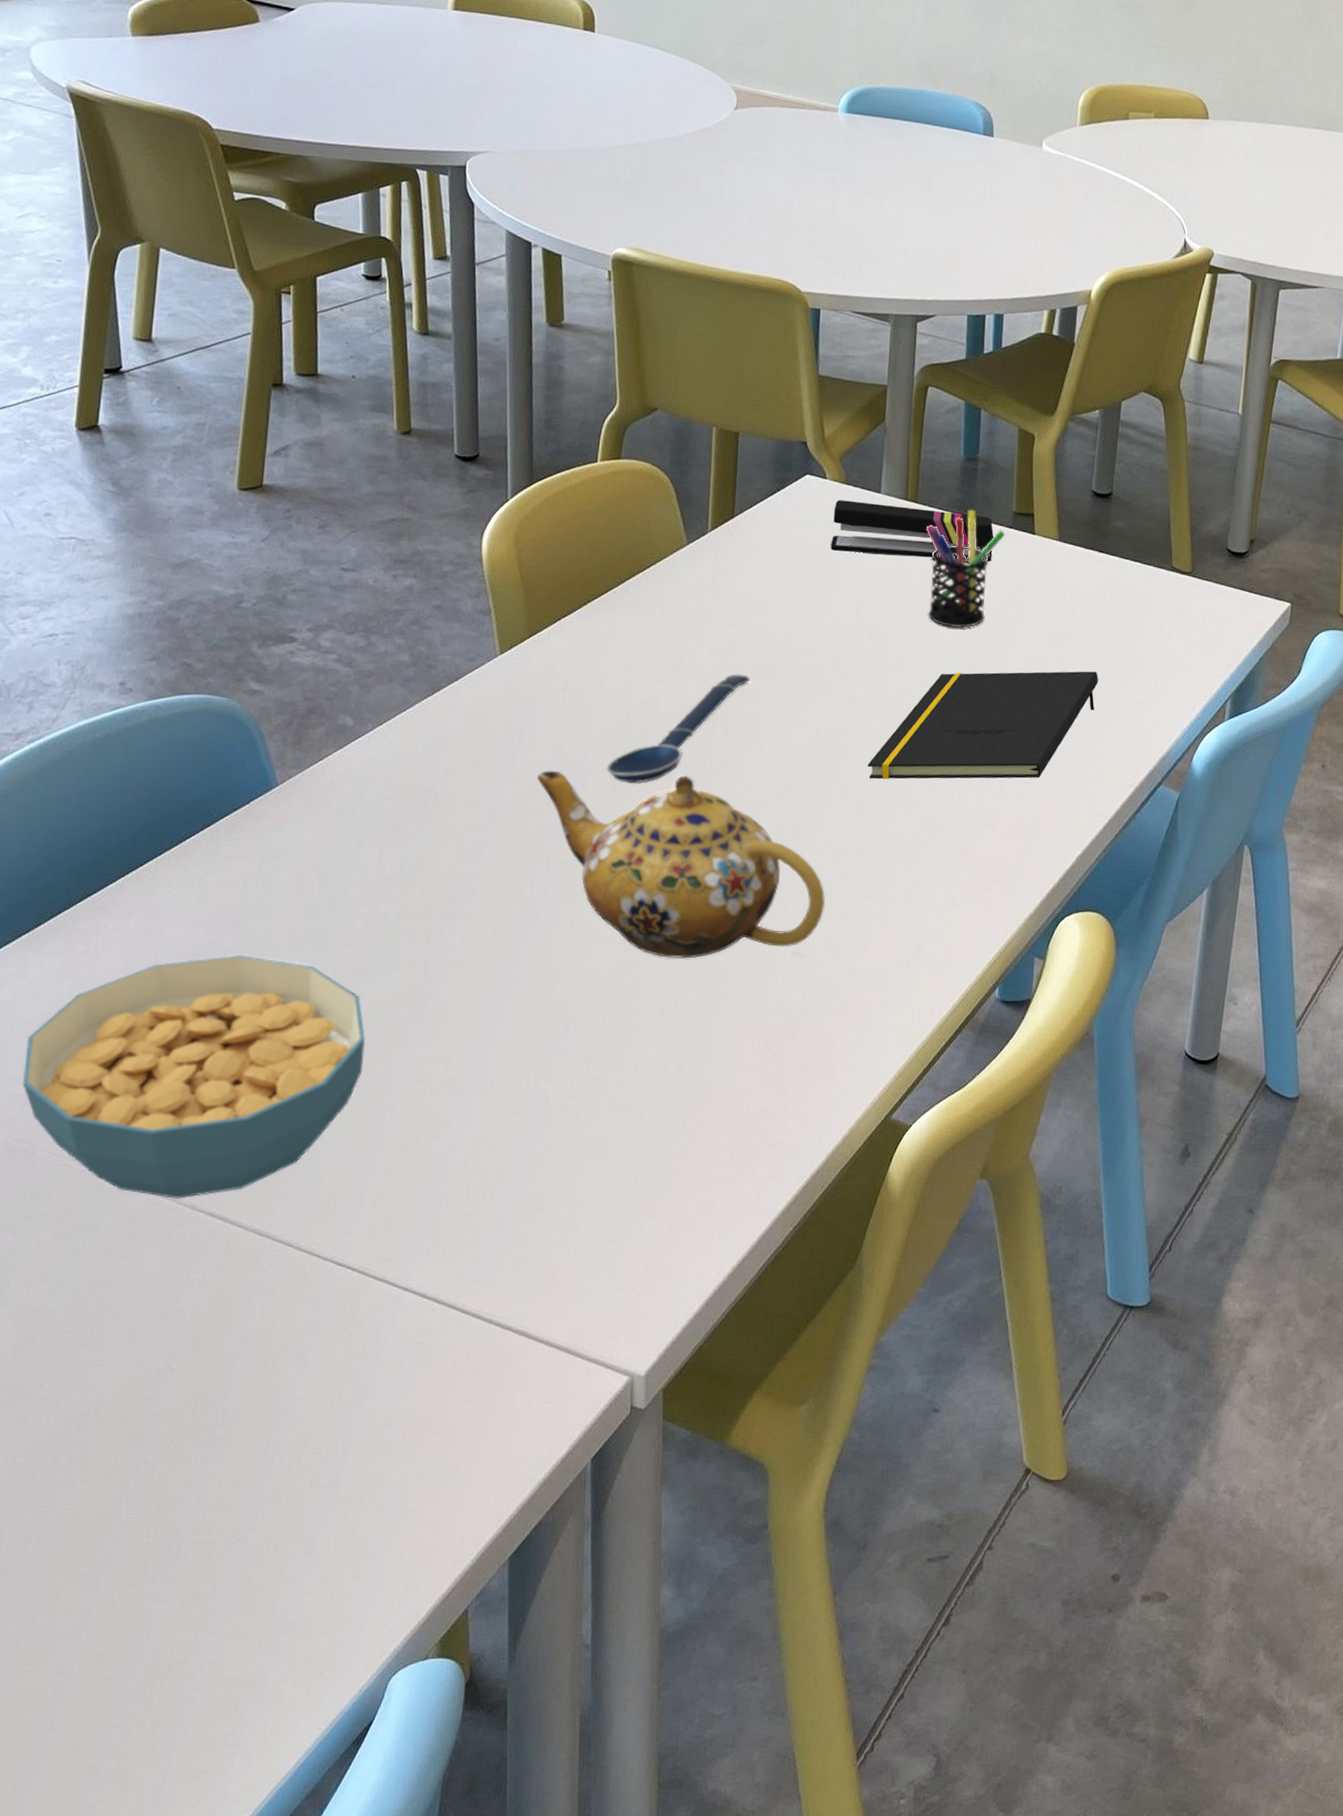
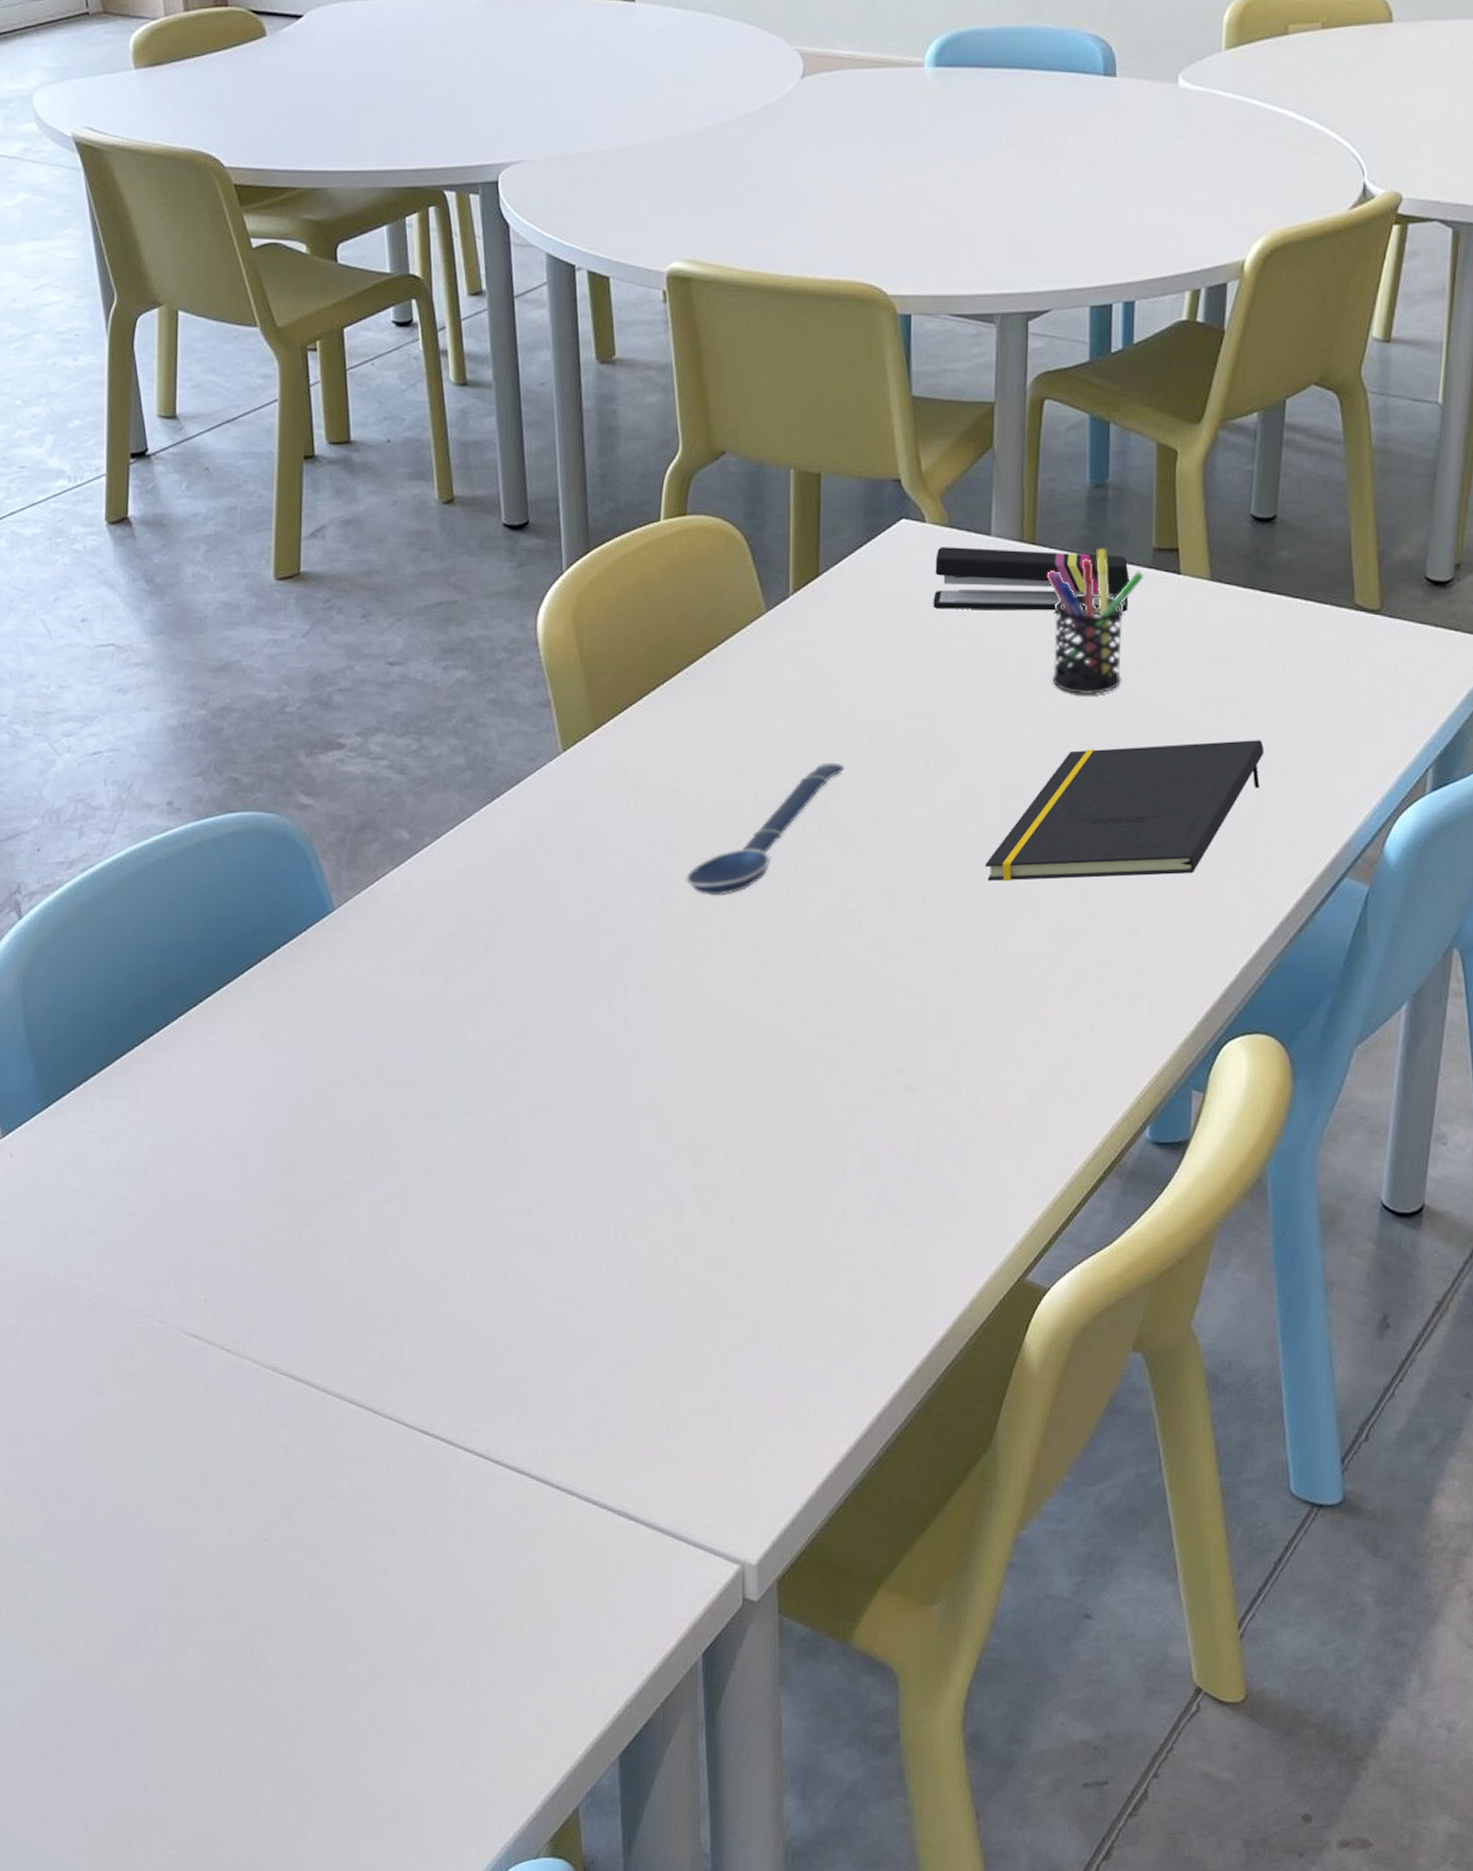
cereal bowl: present [23,954,366,1200] -> none [99,1097,441,1361]
teapot: present [537,770,826,959] -> none [610,883,941,1096]

